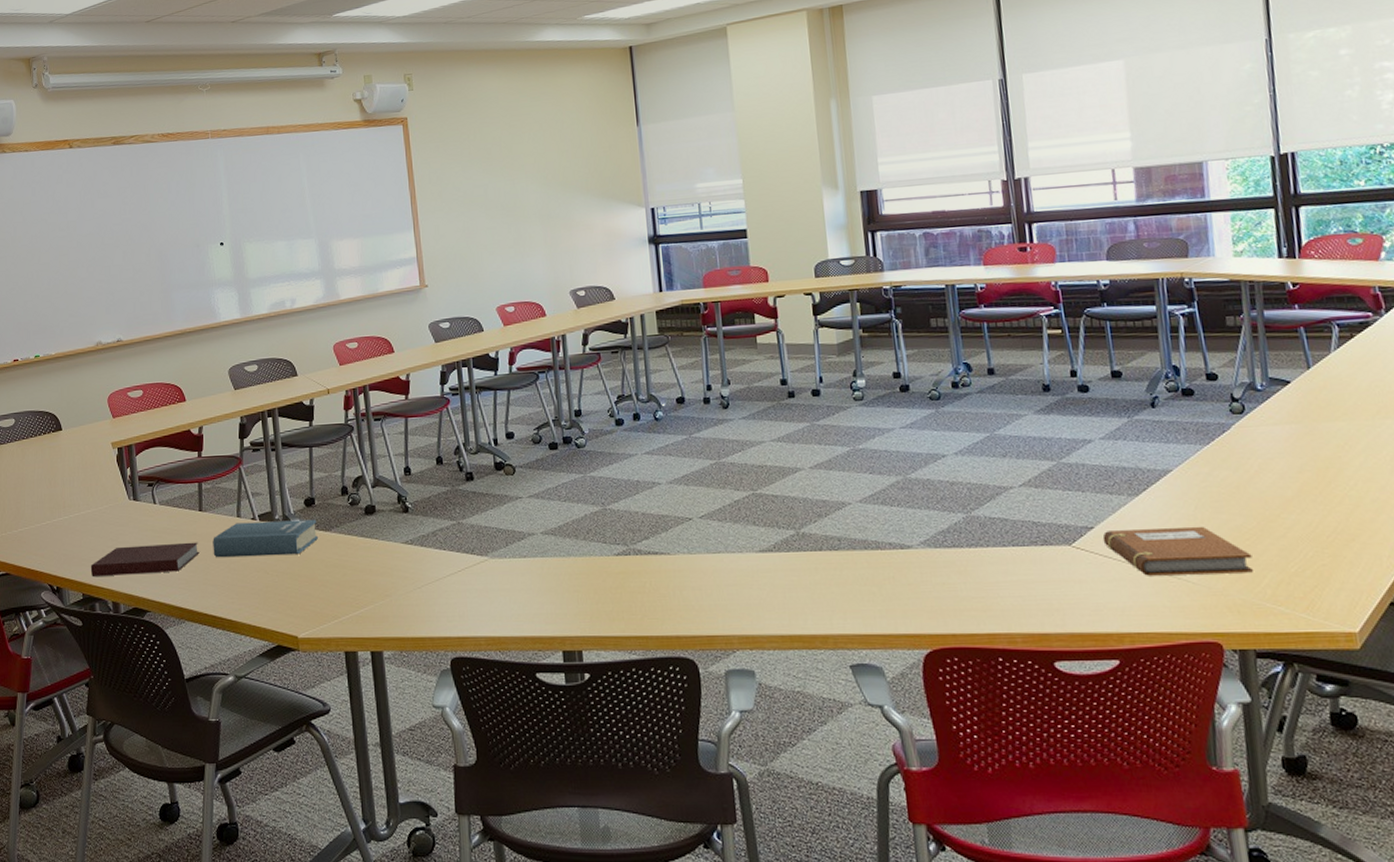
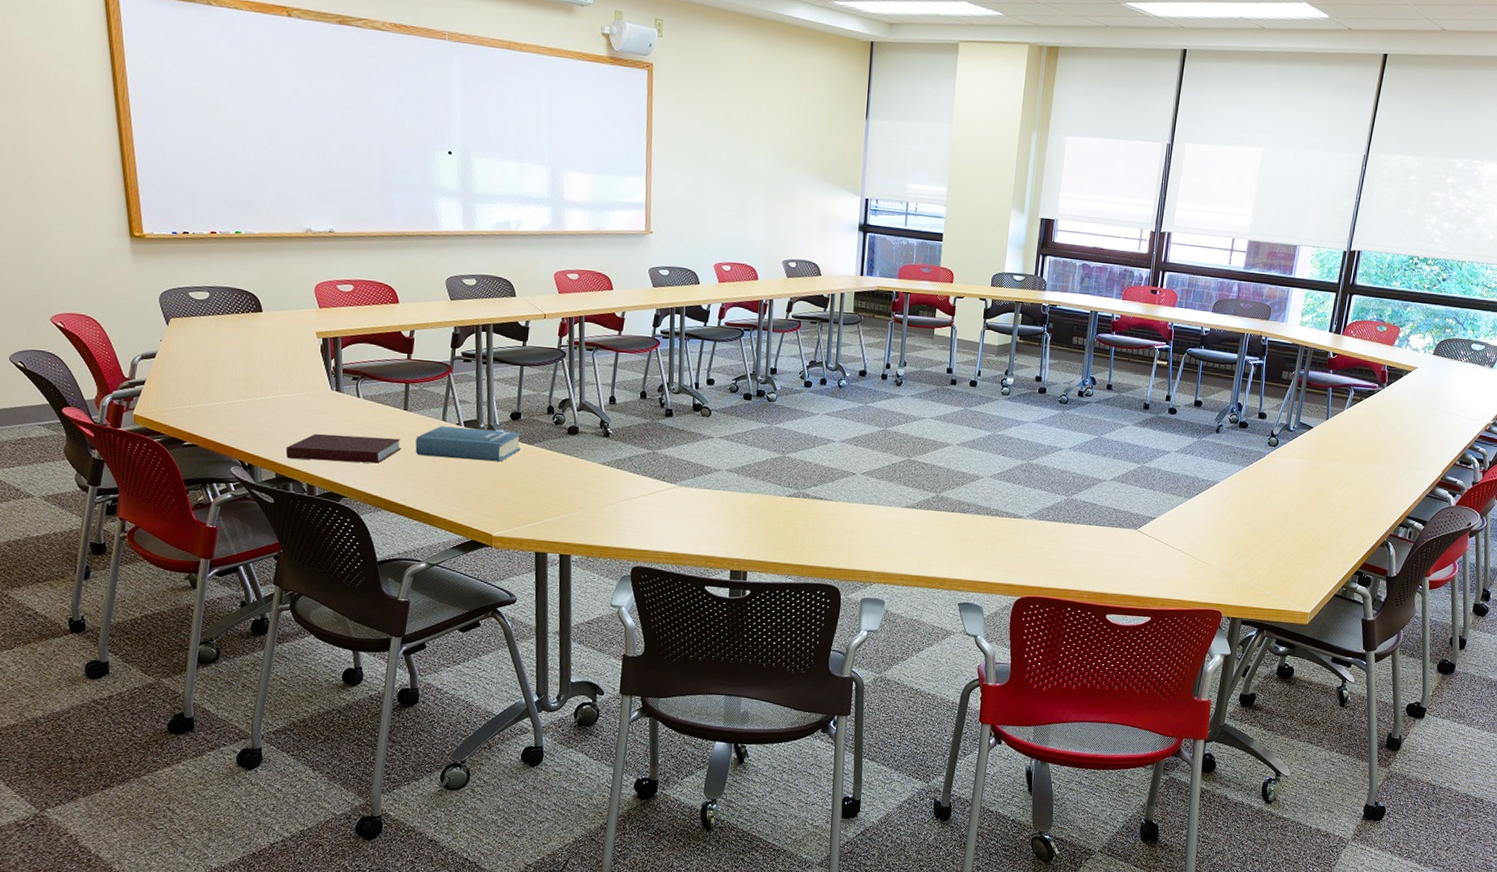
notebook: present [1102,526,1253,576] -> none [1159,522,1257,564]

